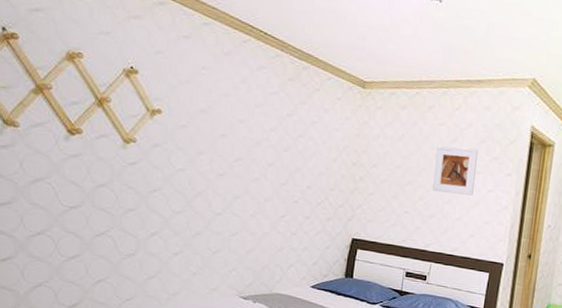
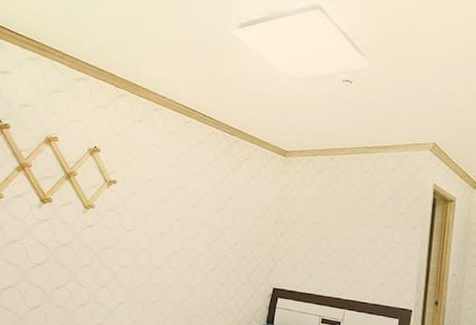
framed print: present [432,146,478,195] -> none [345,204,386,247]

